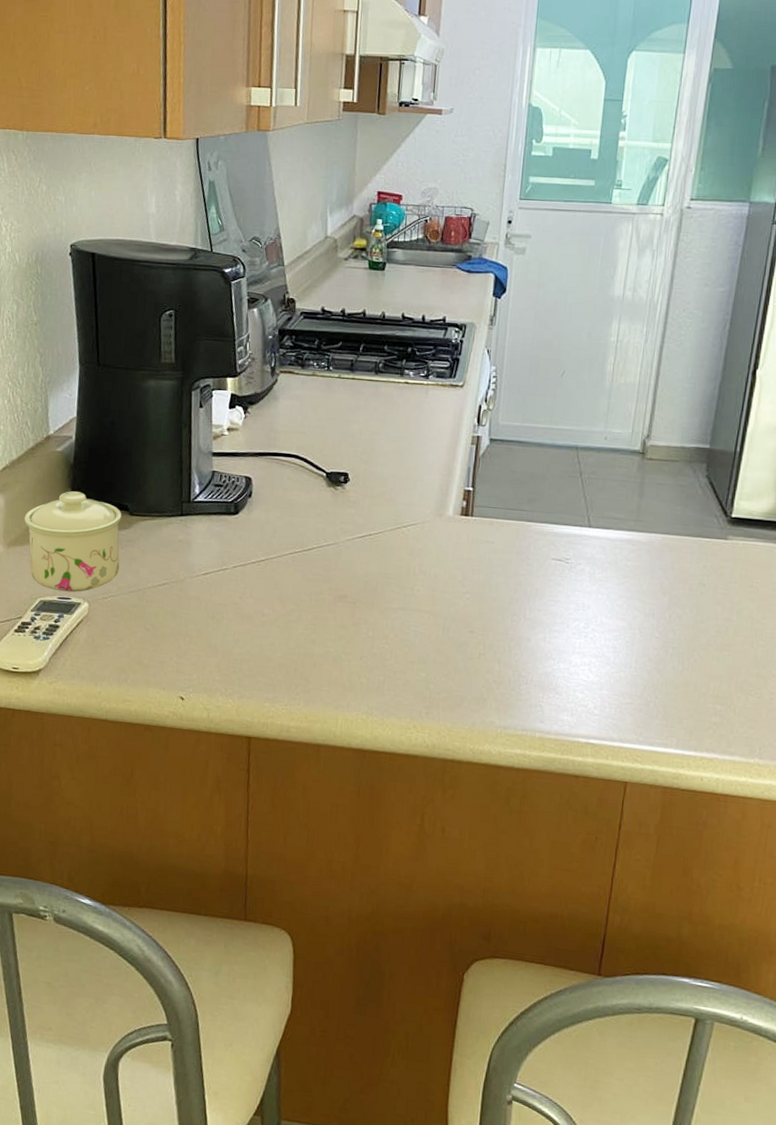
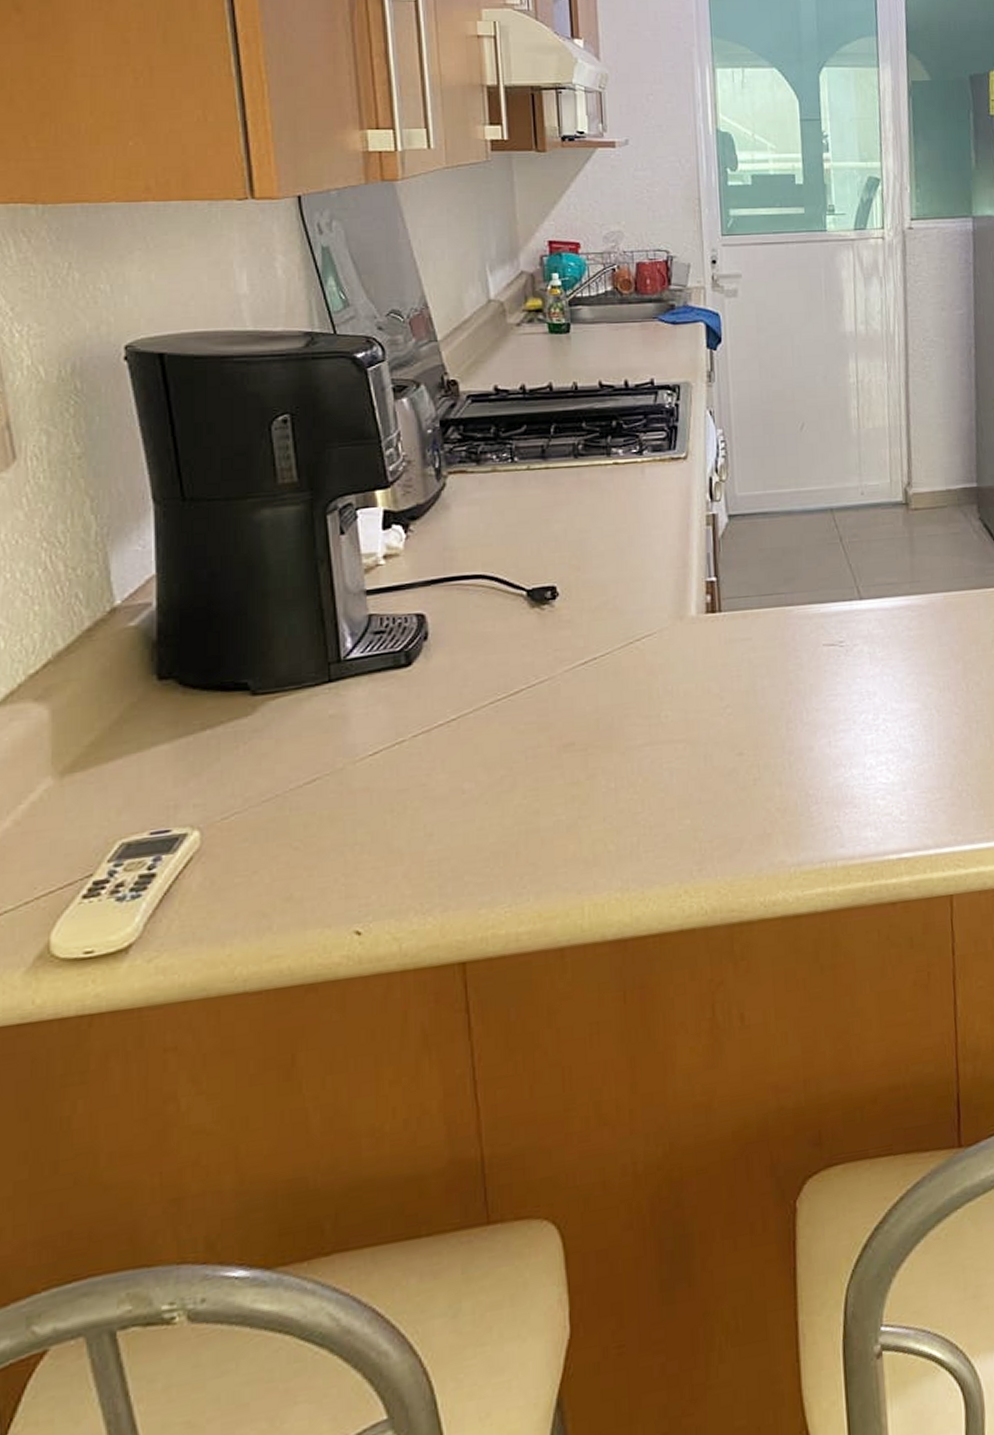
sugar bowl: present [24,491,122,593] -> none [84,677,243,824]

